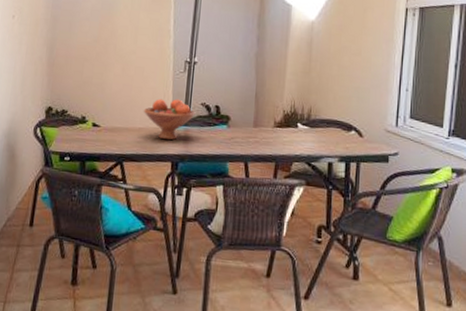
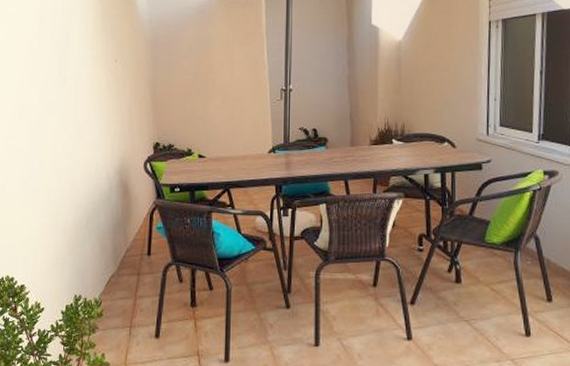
fruit bowl: present [143,98,196,141] -> none [245,125,294,165]

